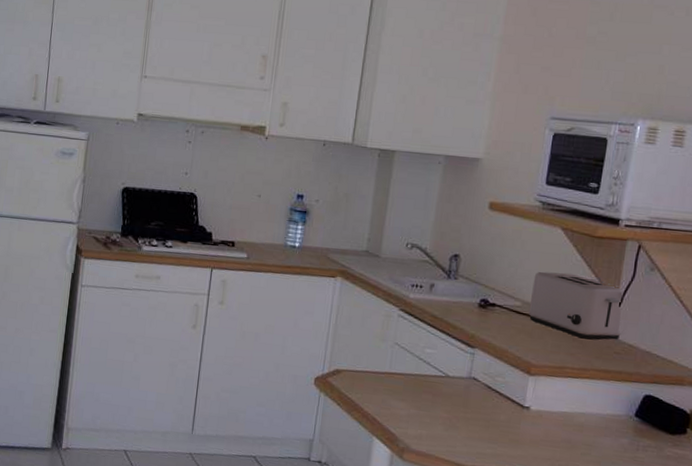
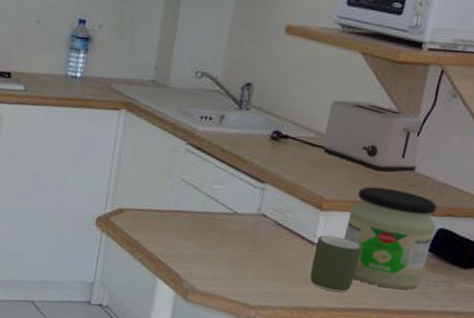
mug: none [521,399,572,455] -> present [310,235,363,293]
jar: none [552,353,642,454] -> present [343,186,437,290]

